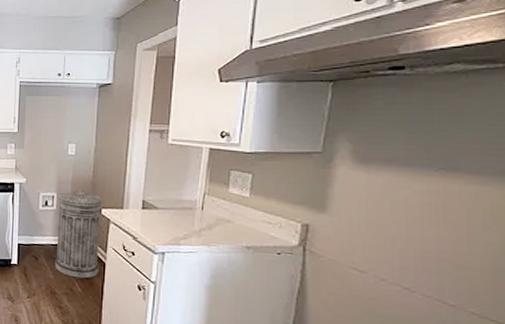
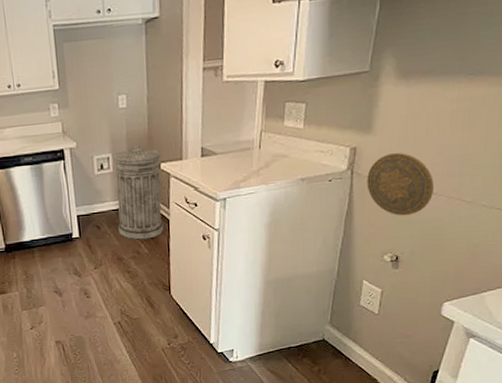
decorative plate: none [322,236,405,308] -> present [367,152,434,216]

